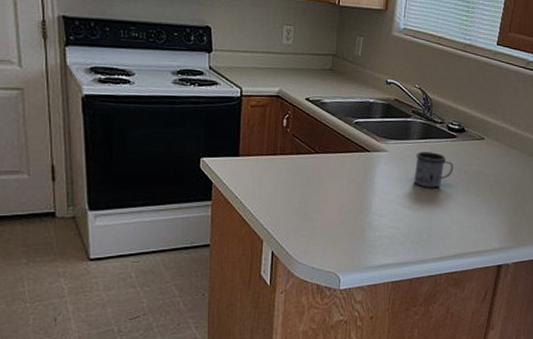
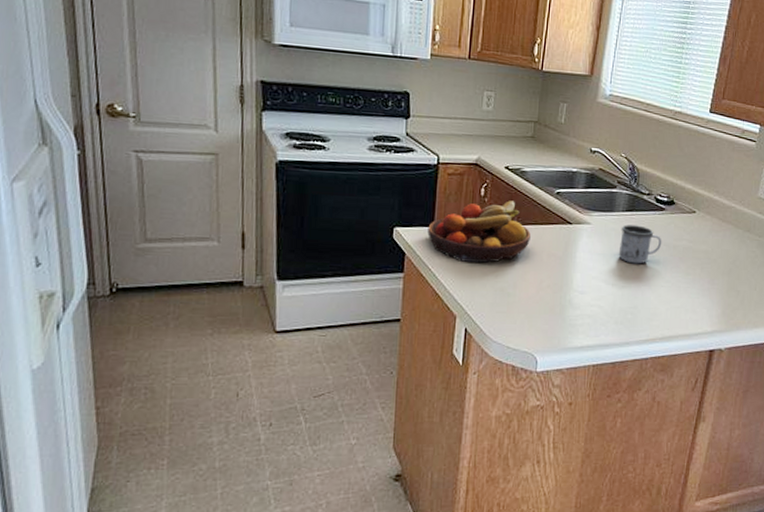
fruit bowl: none [233,130,331,191] -> present [427,200,531,264]

